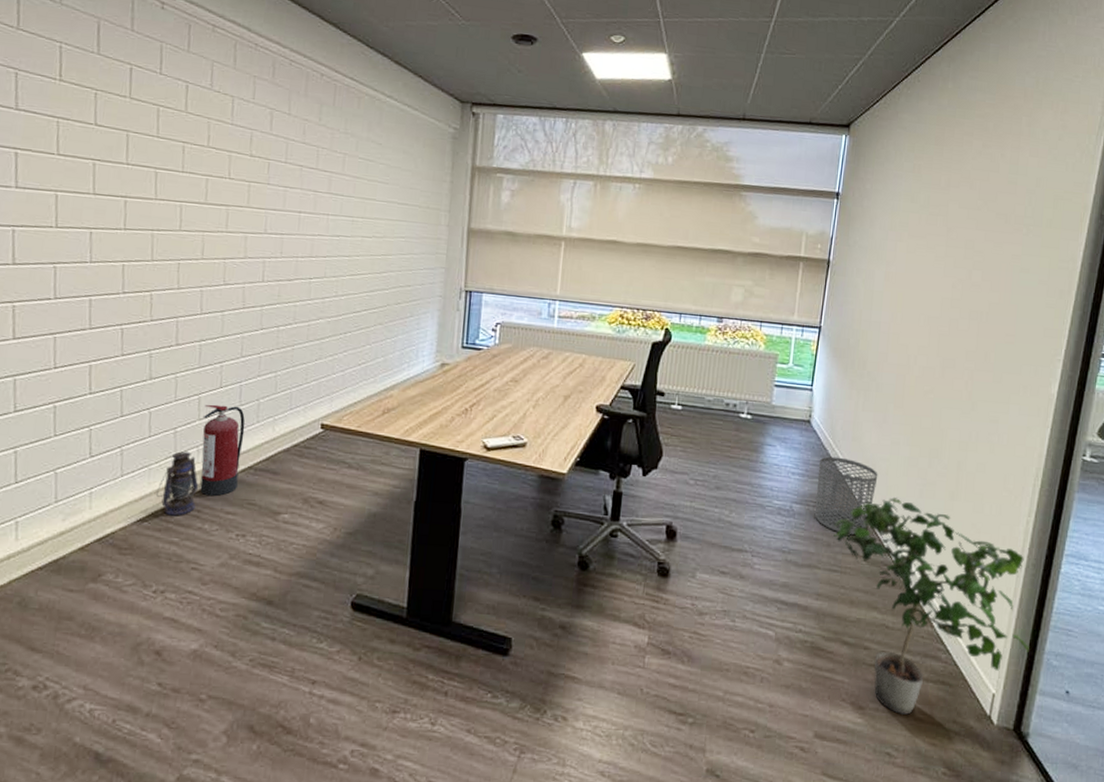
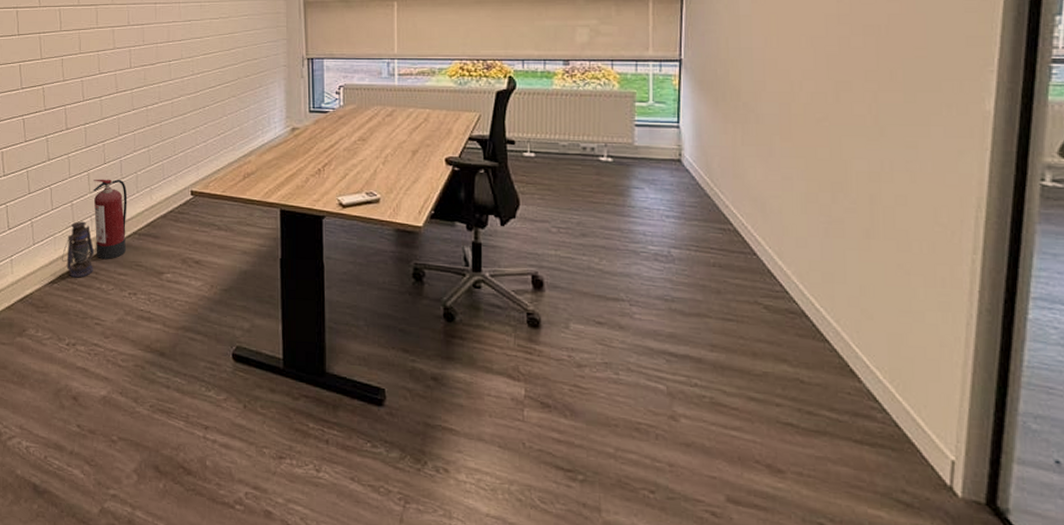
waste bin: present [815,456,878,536] -> none [697,196,770,281]
potted plant: present [833,496,1030,715] -> none [723,237,997,481]

